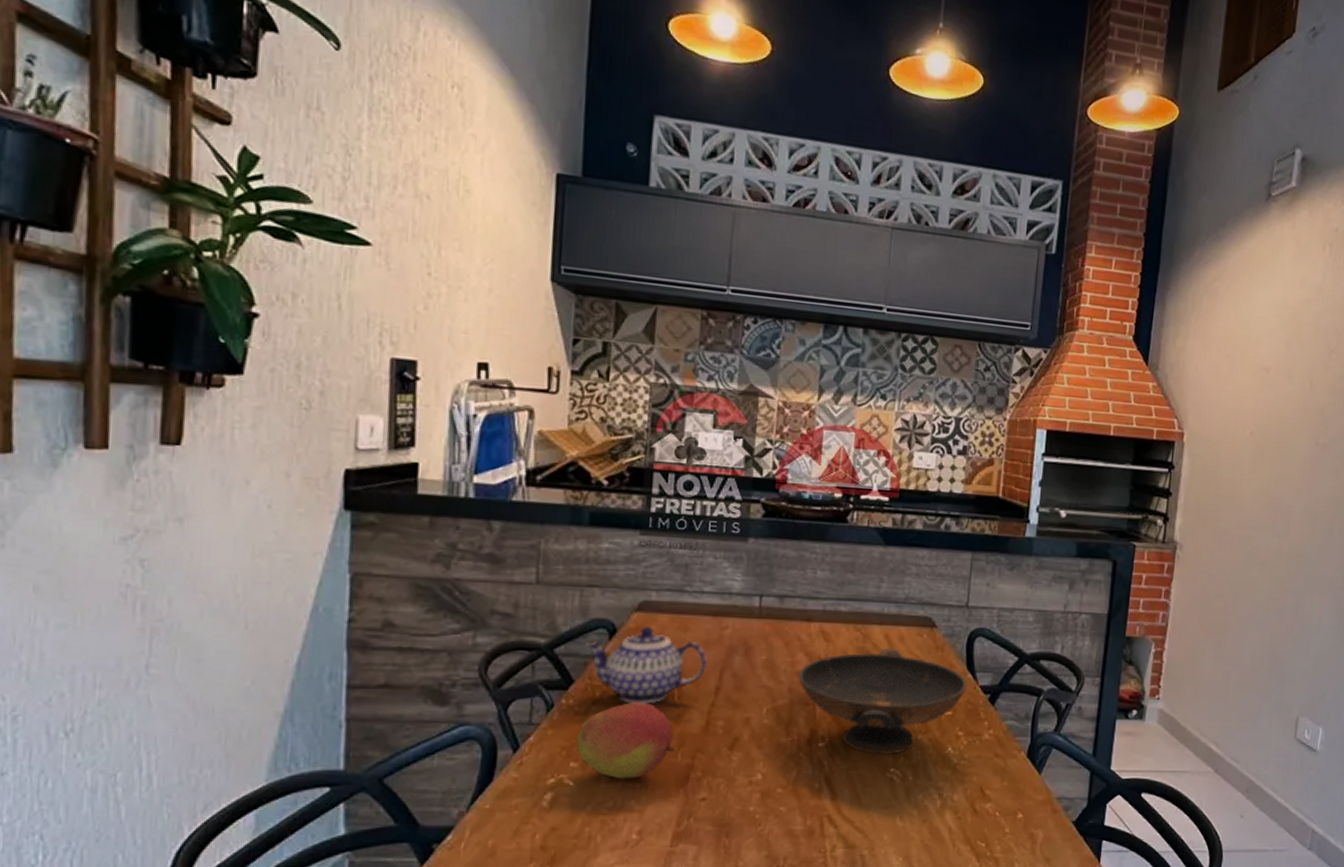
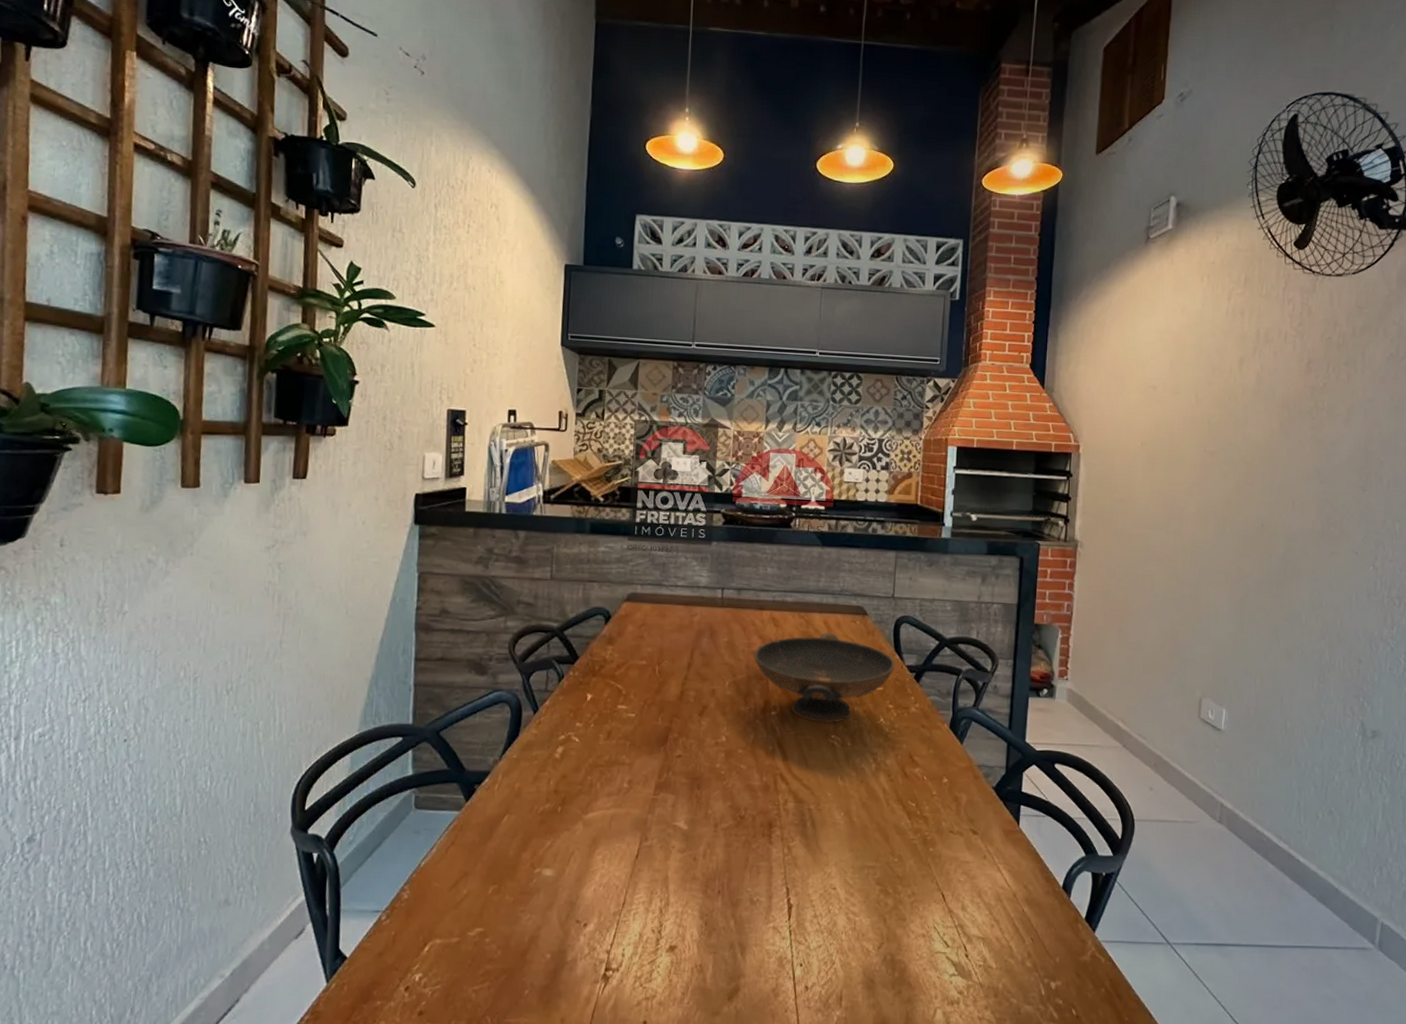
fruit: present [576,701,675,780] -> none [580,674,656,738]
teapot: present [586,627,708,704] -> none [588,614,681,677]

